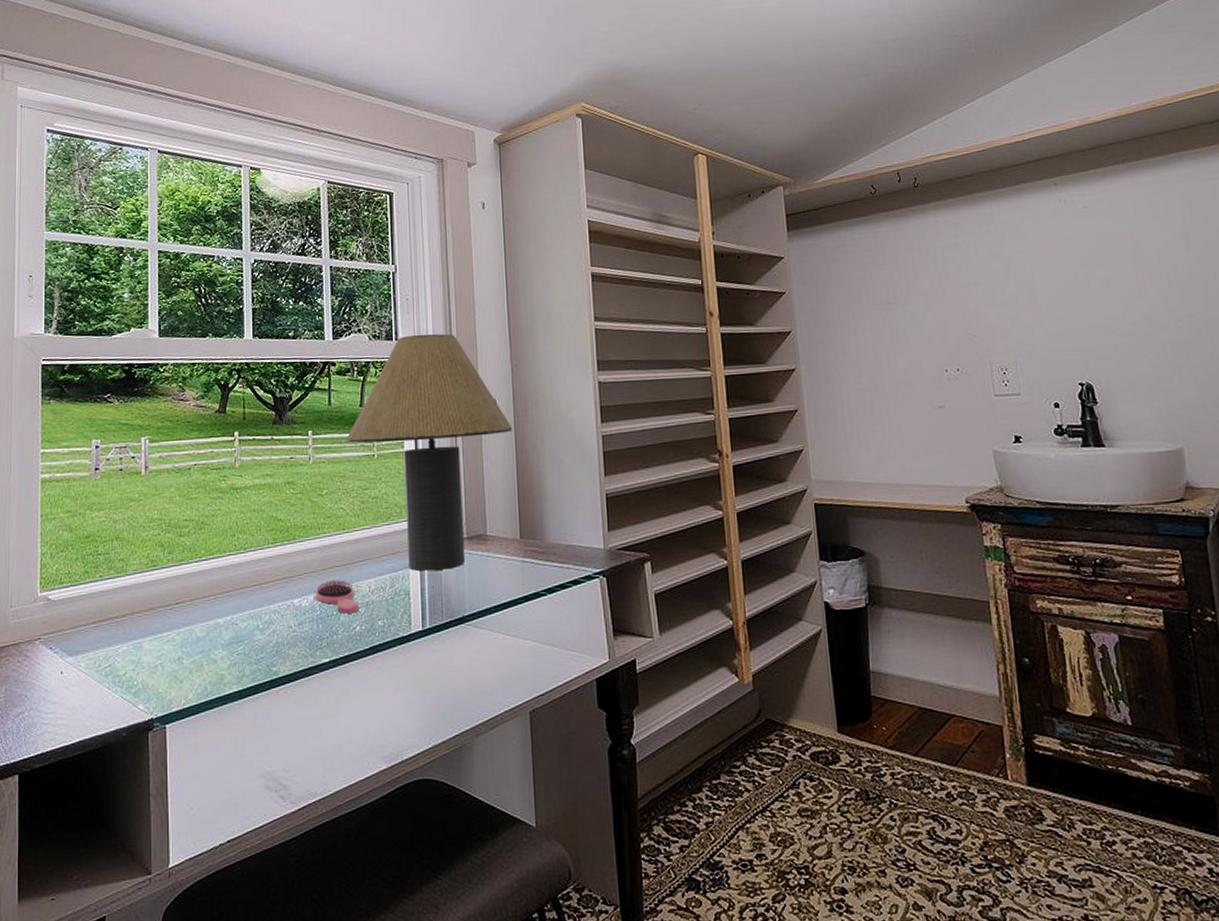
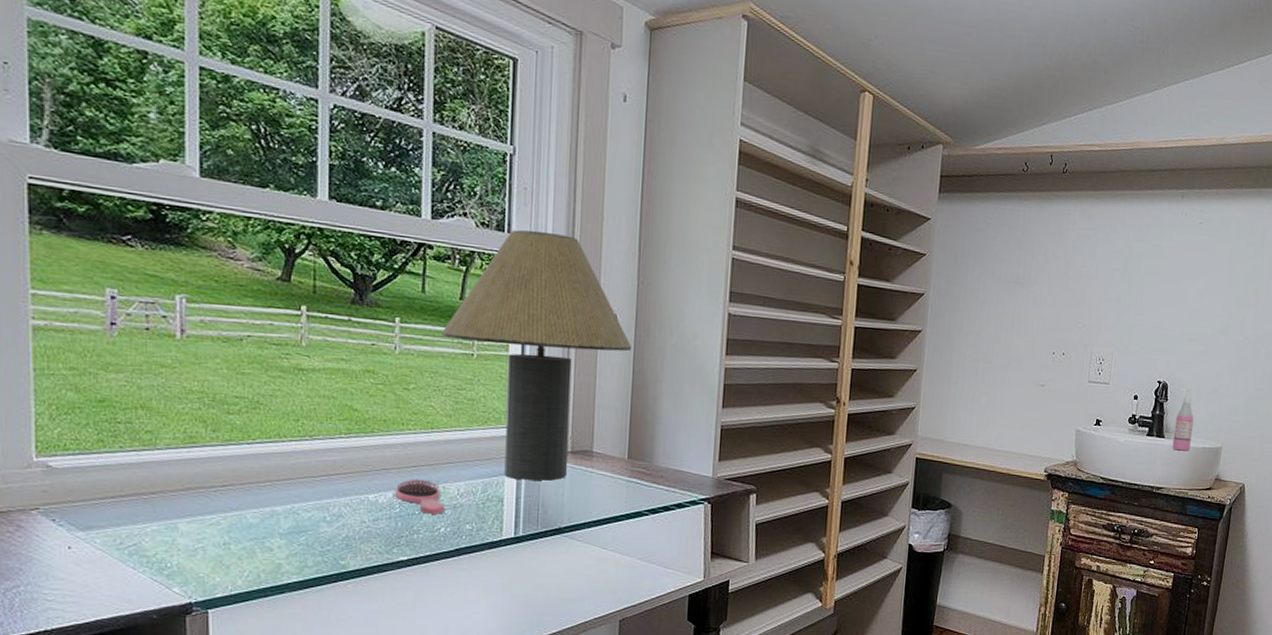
soap dispenser: none [1107,386,1142,460] -> present [1172,388,1194,451]

